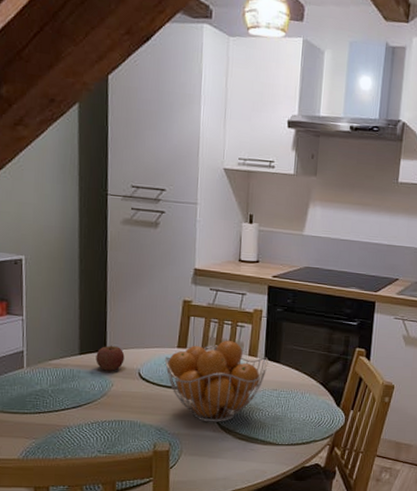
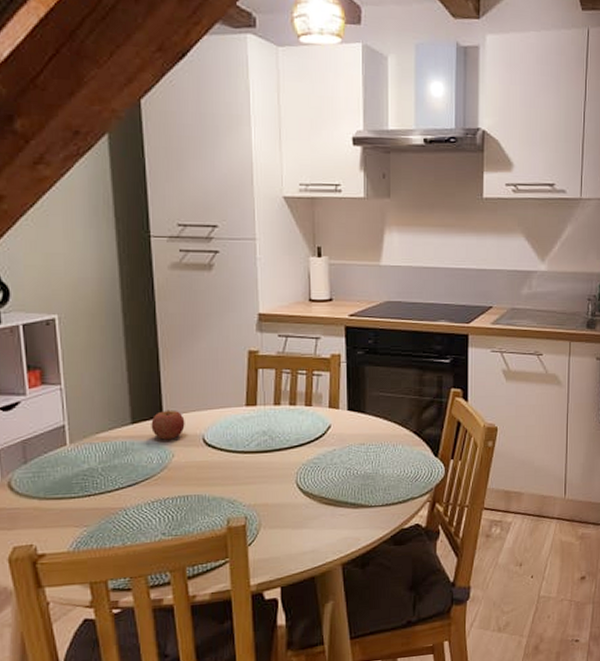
fruit basket: present [164,340,269,422] -> none [232,393,352,488]

